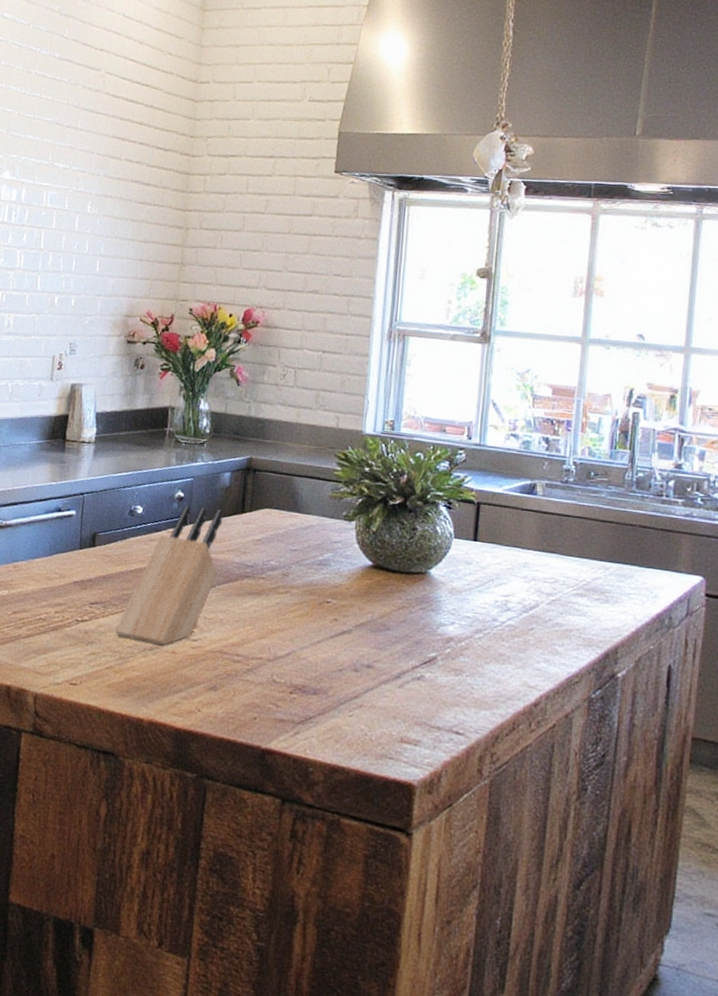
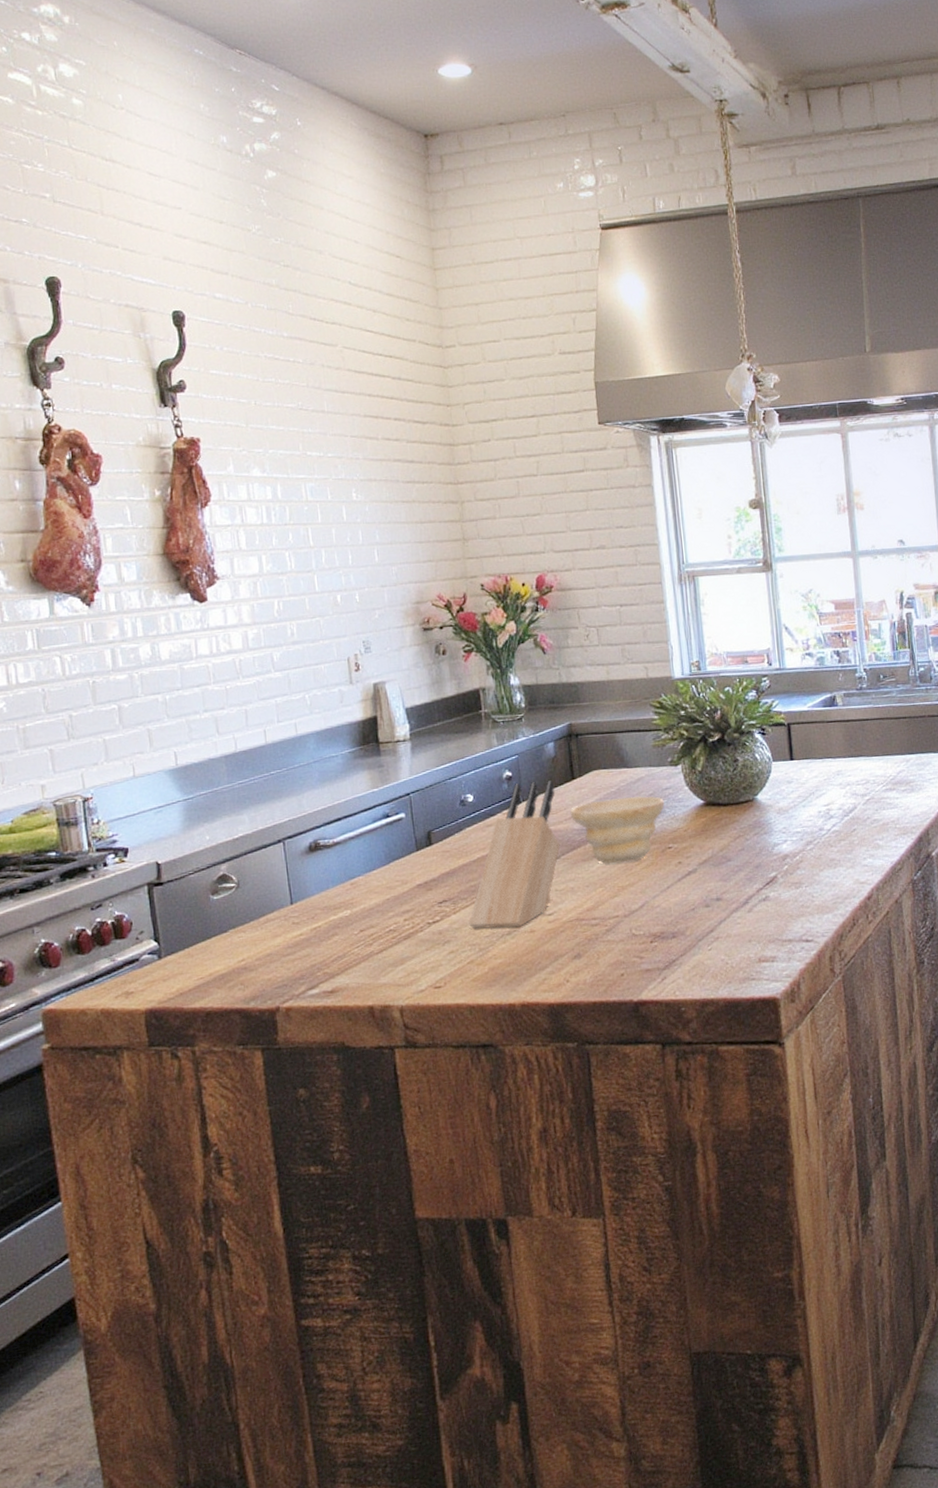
bowl: none [233,539,331,608] -> present [570,796,665,864]

